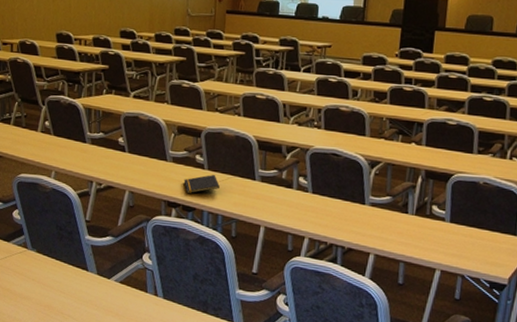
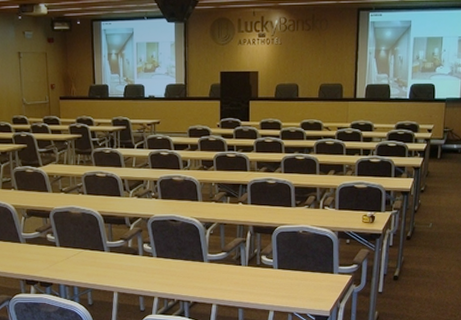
notepad: present [183,174,220,194] -> none [38,250,72,271]

